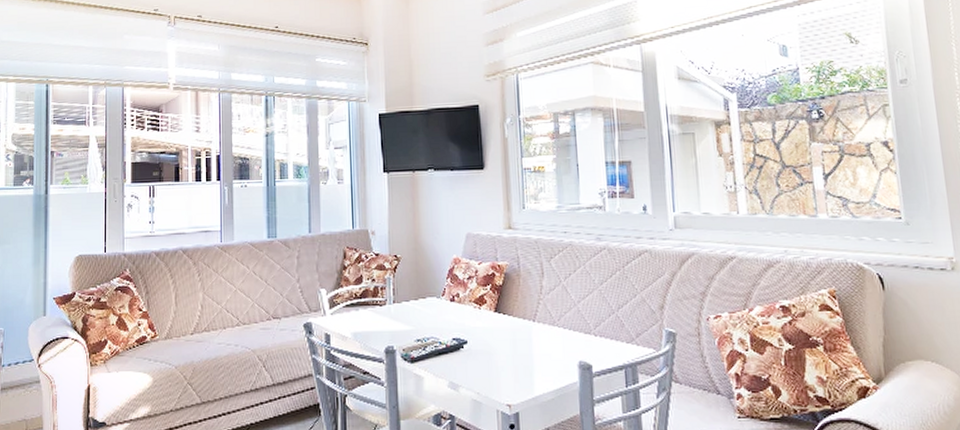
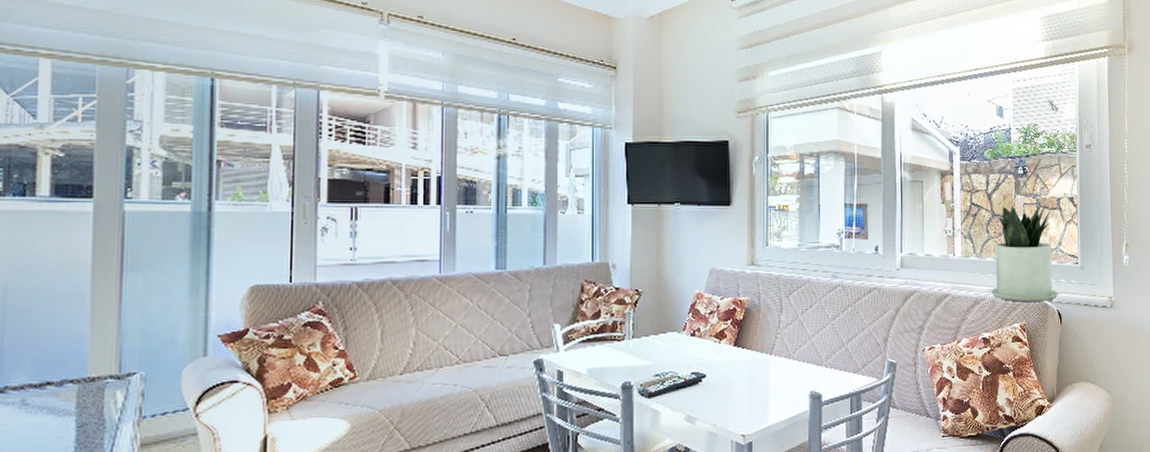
planter: none [787,152,877,265] -> present [991,205,1058,302]

